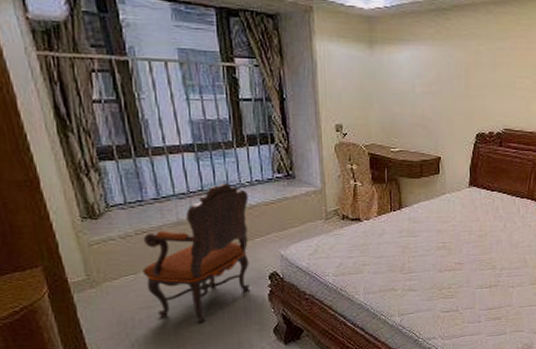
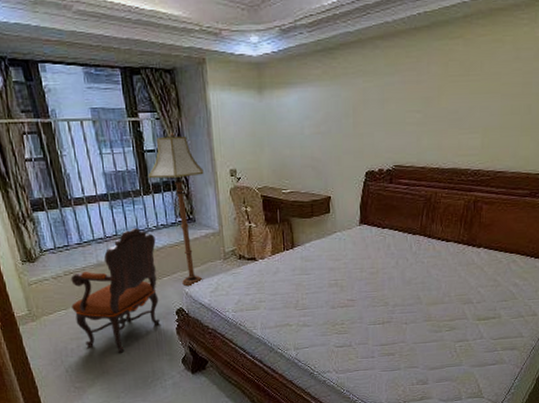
floor lamp: none [242,81,307,249] -> present [148,132,204,287]

